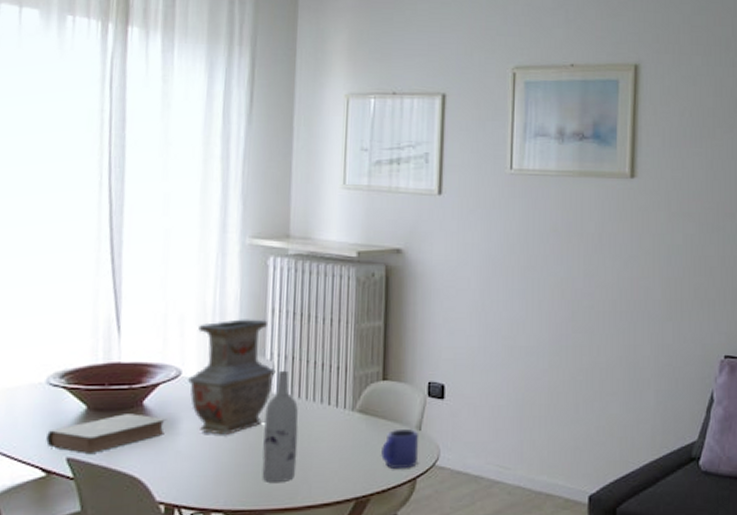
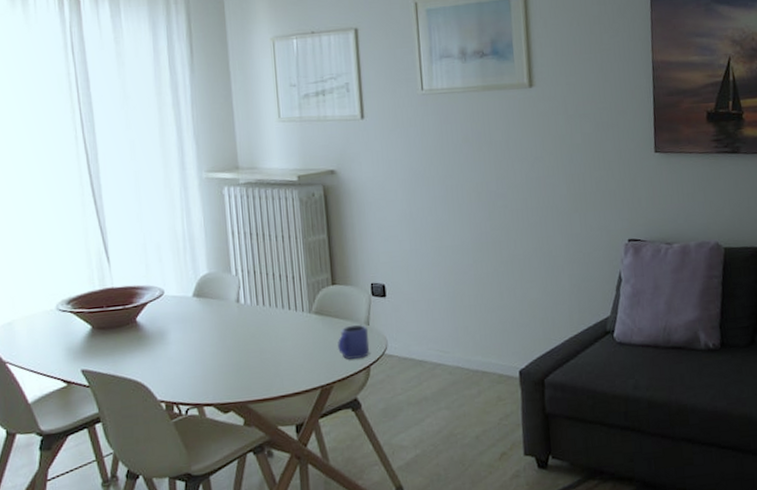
book: present [46,413,167,455] -> none [63,329,158,366]
vase: present [188,319,276,435] -> none [170,241,242,342]
wine bottle: present [262,370,299,482] -> none [237,283,269,378]

